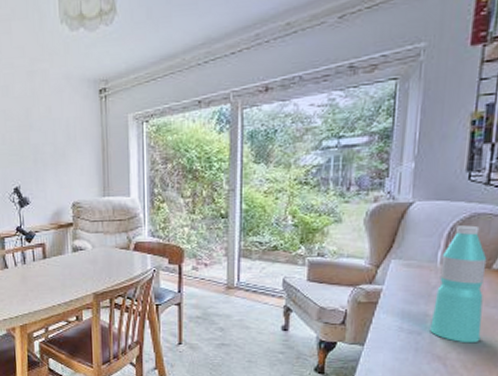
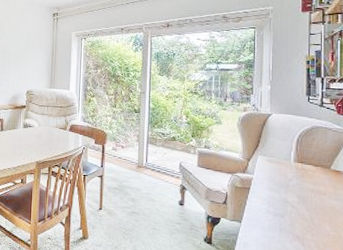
water bottle: present [430,225,487,343] -> none [290,134,328,228]

